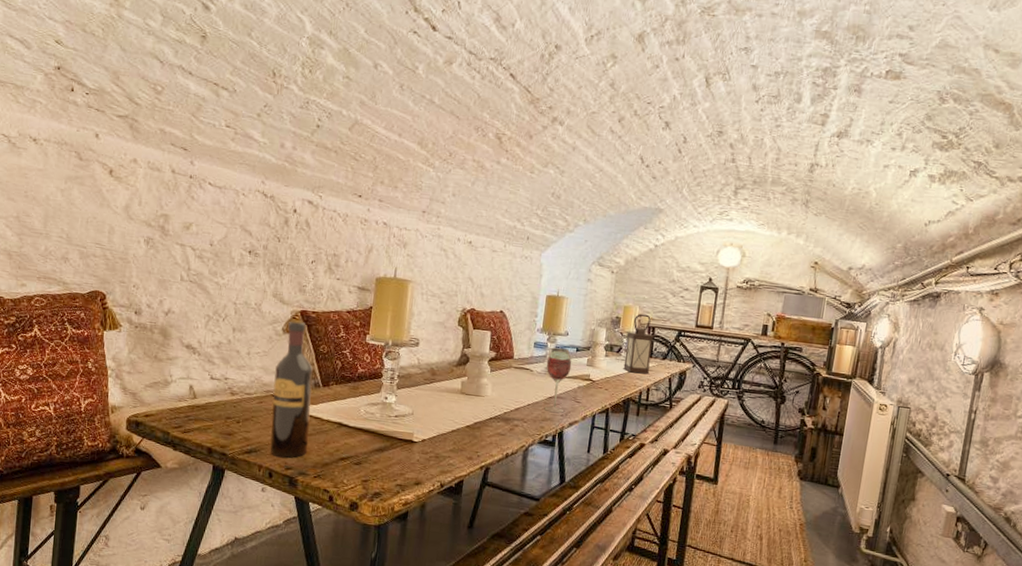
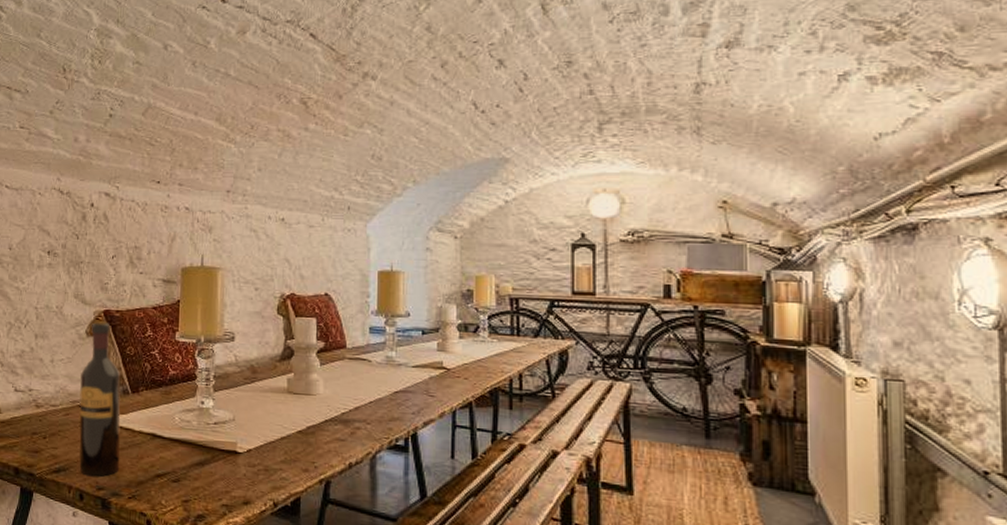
wineglass: present [544,347,572,414] -> none [386,332,419,411]
lantern: present [623,313,655,375] -> none [483,283,520,357]

